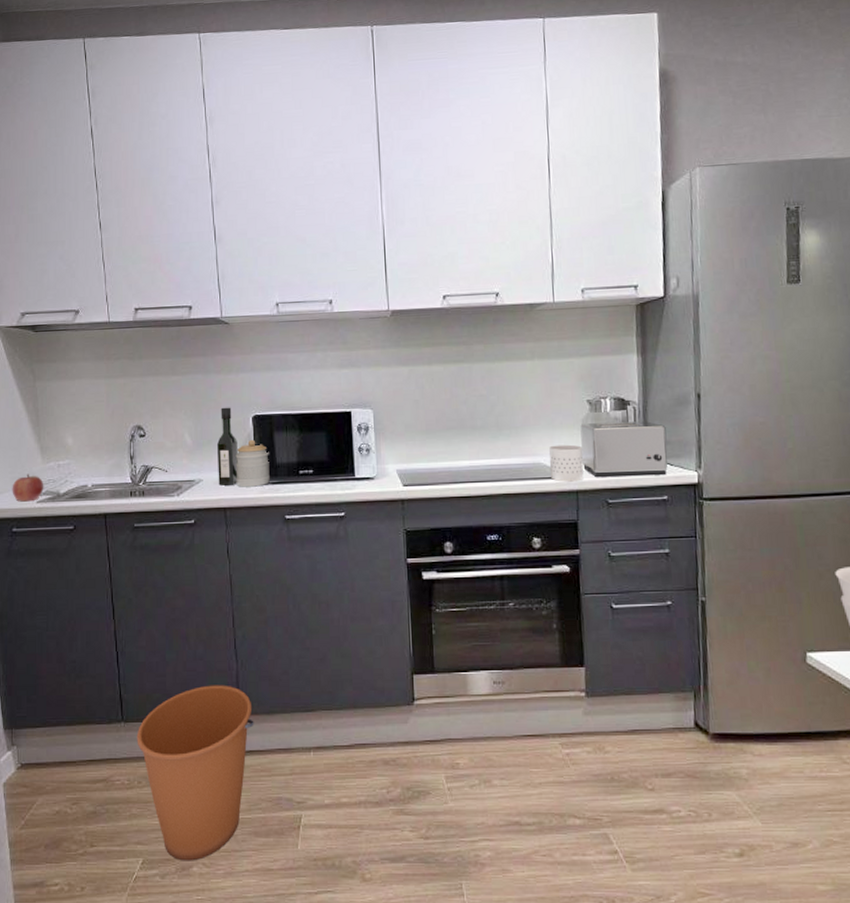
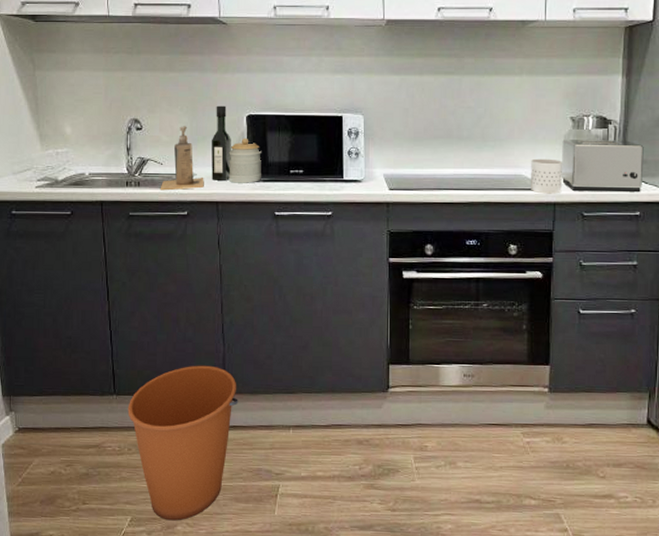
fruit: present [12,474,44,502] -> none [11,160,43,186]
soap dispenser: none [165,430,211,499] -> present [160,126,204,191]

